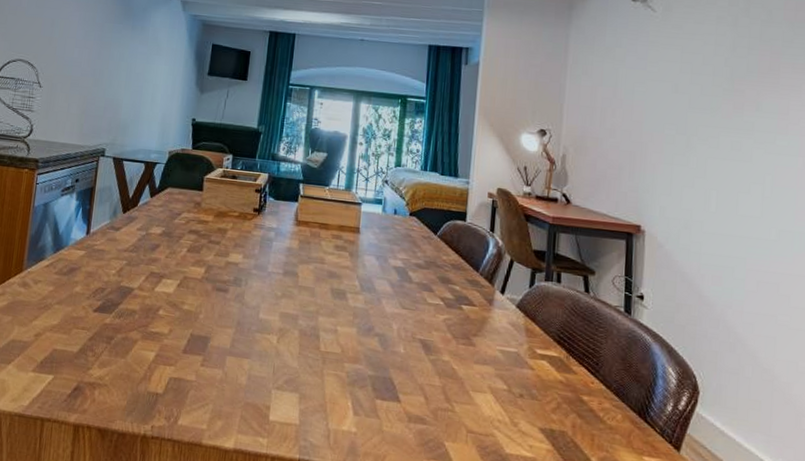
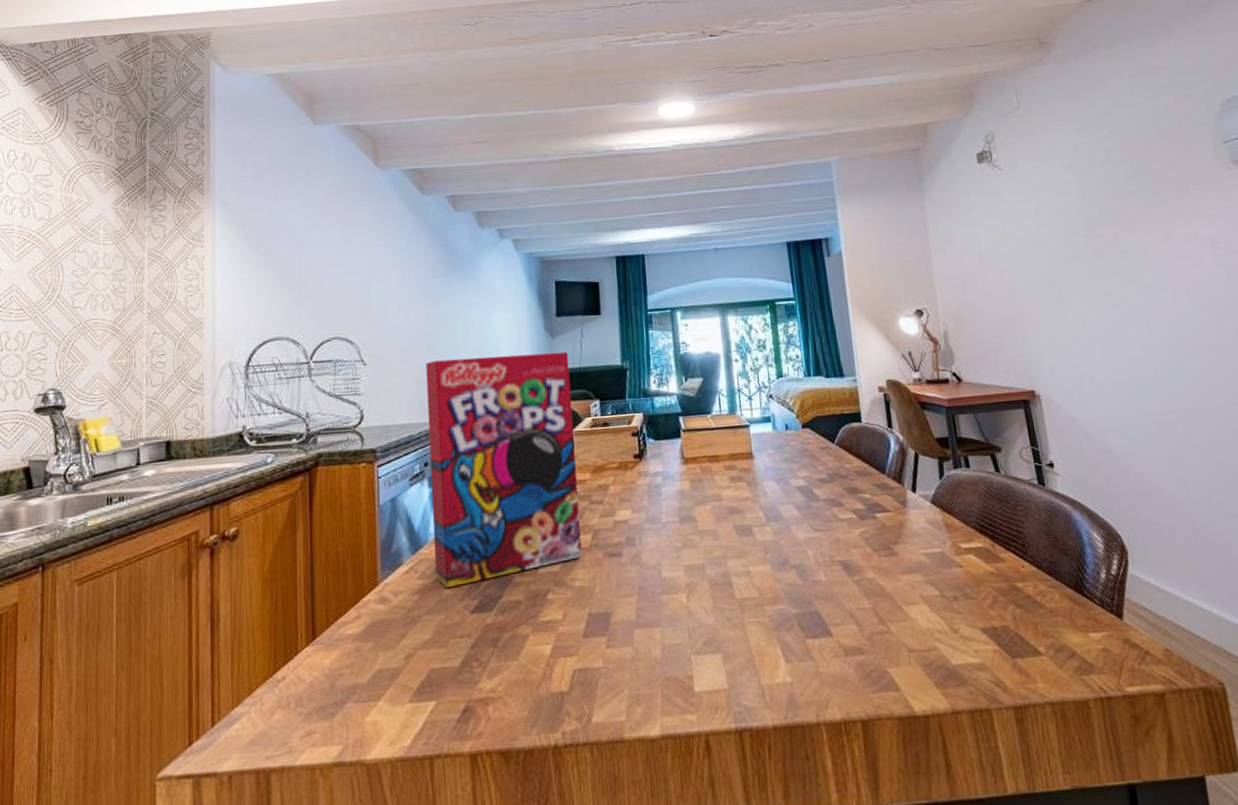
cereal box: none [69,94,212,287] -> present [426,351,583,588]

